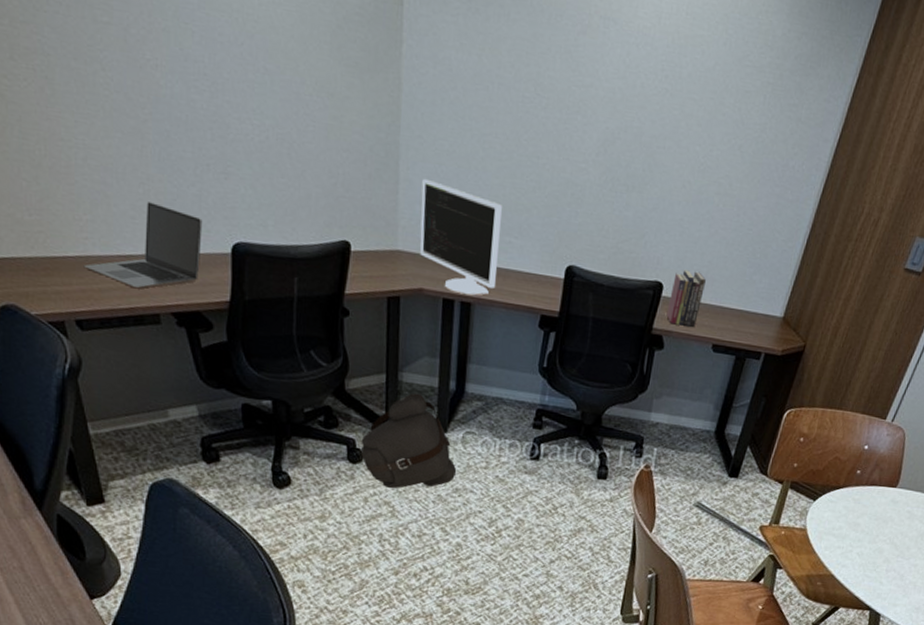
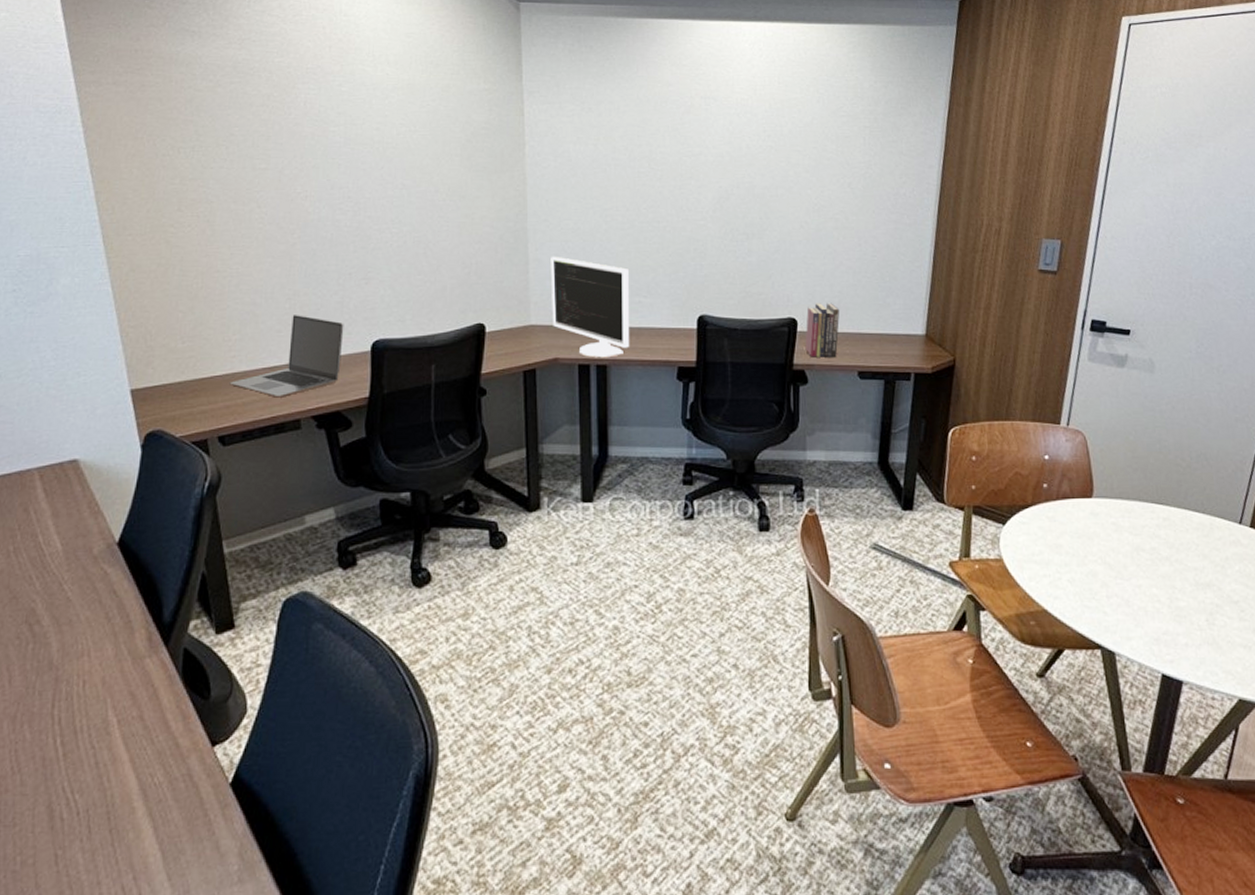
backpack: present [360,393,457,488] -> none [503,464,607,571]

